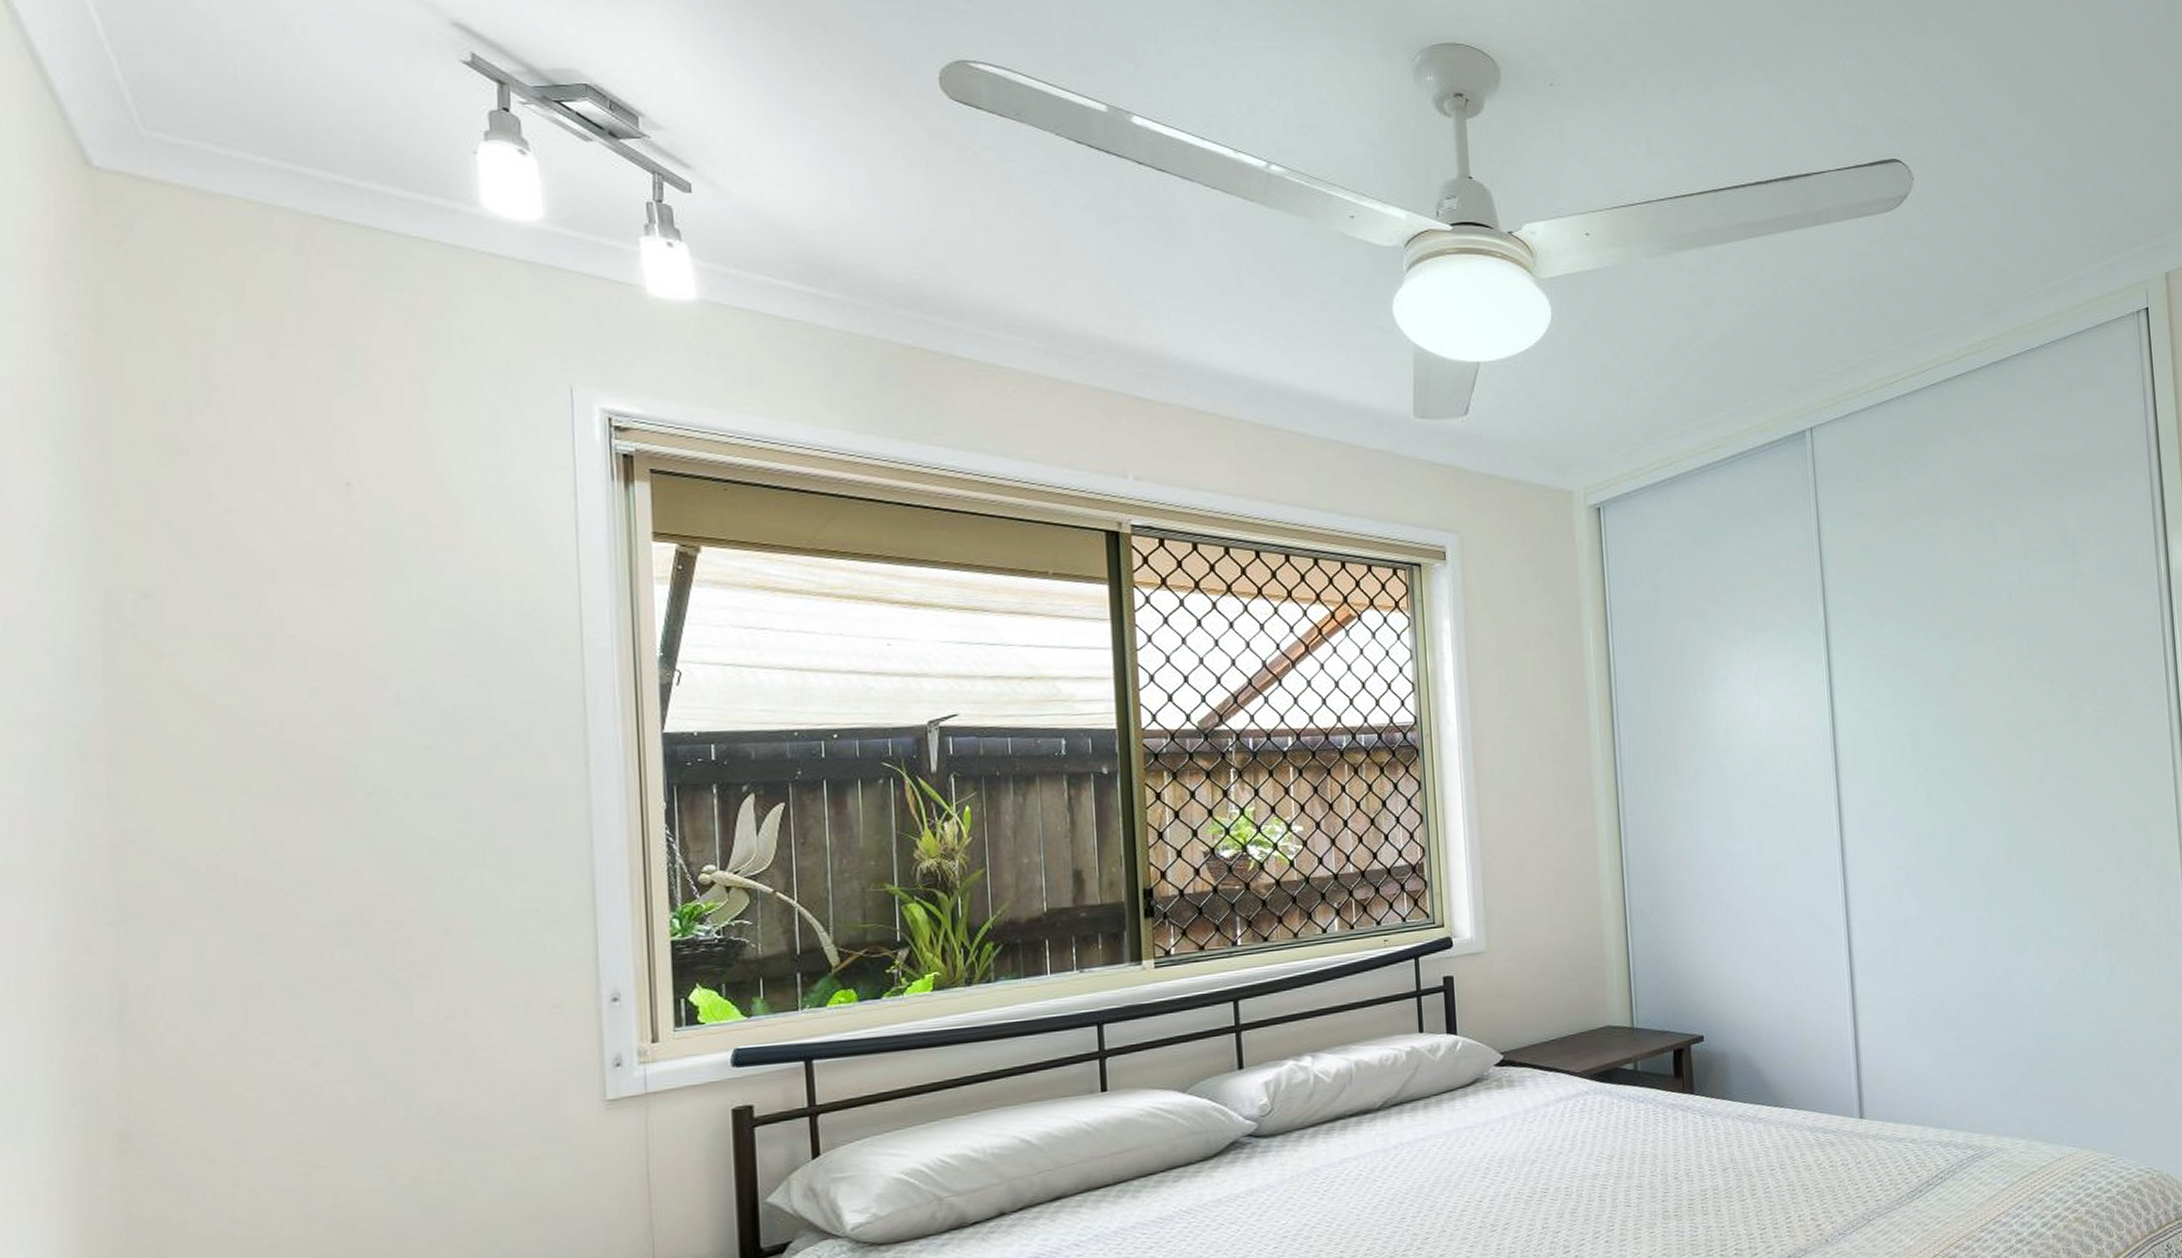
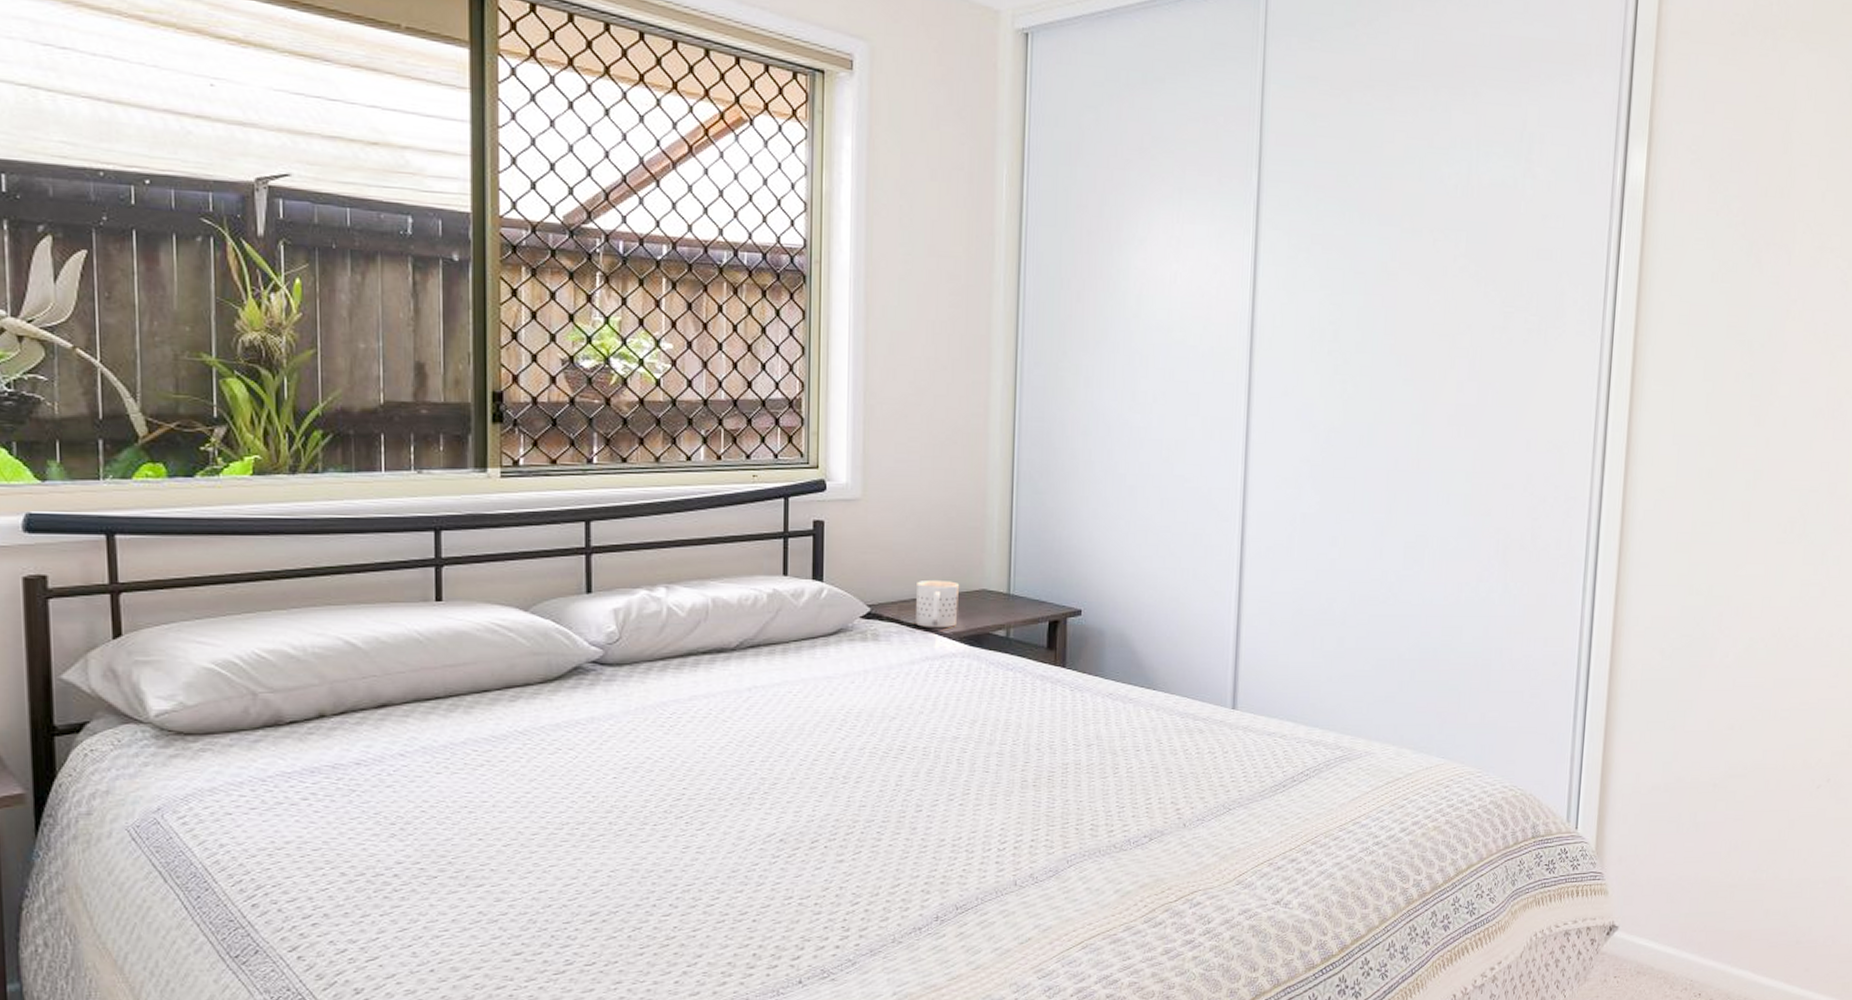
mug: none [1545,1021,1587,1069] -> present [914,581,959,629]

